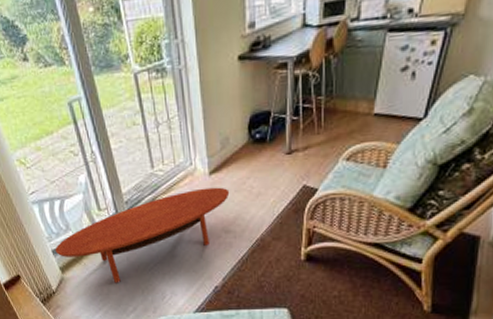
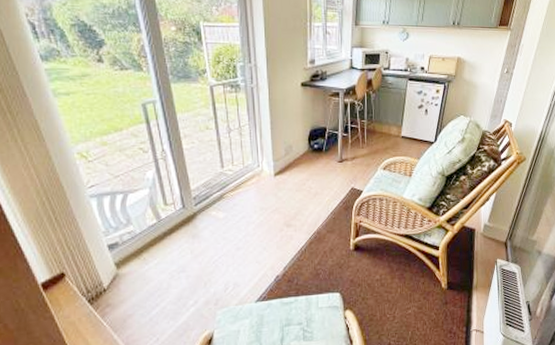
coffee table: present [55,187,230,283] -> none [111,187,292,277]

